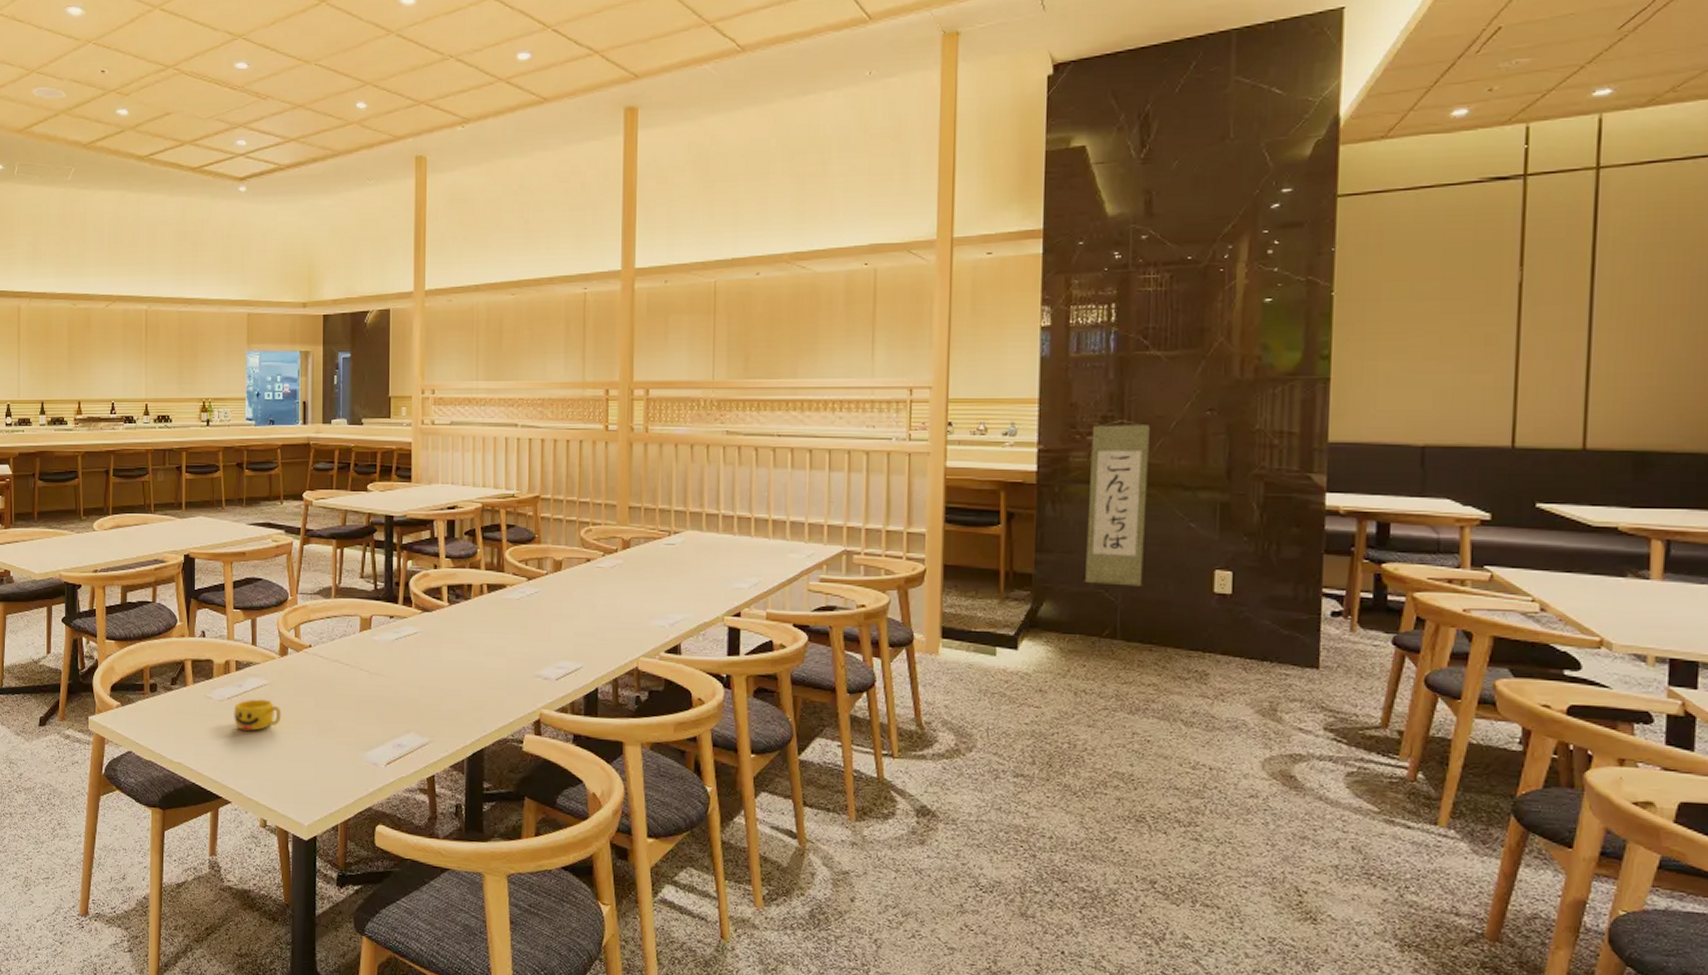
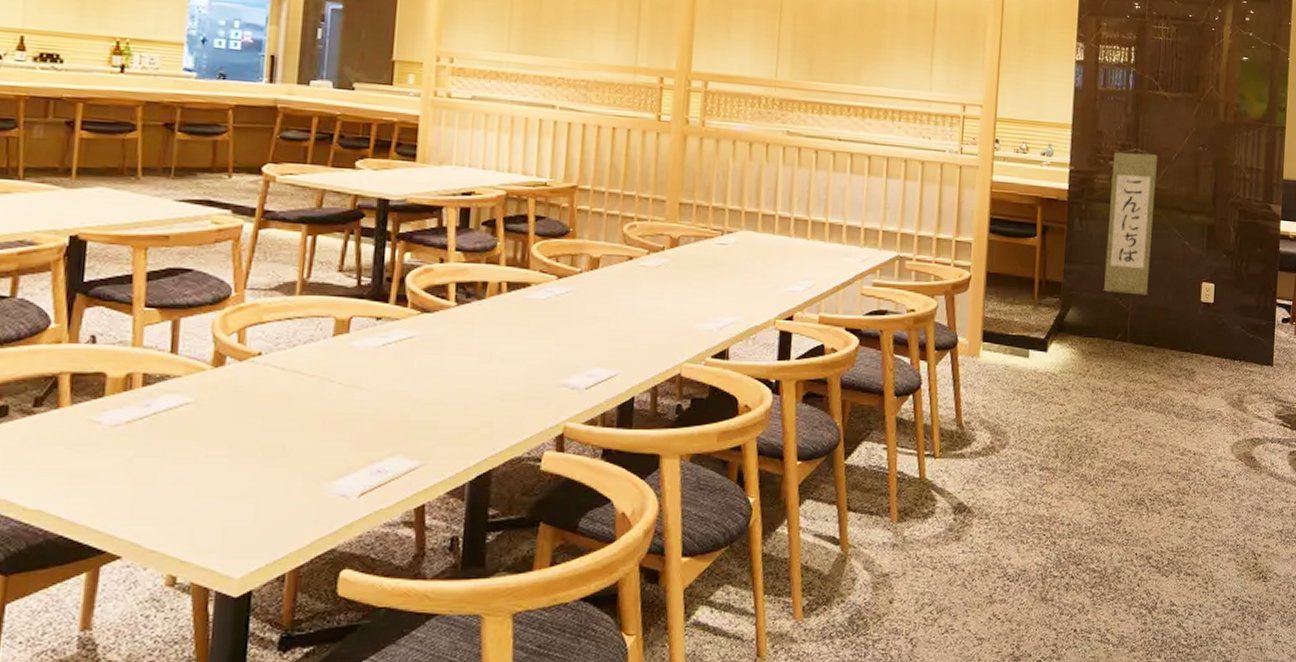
cup: present [234,698,282,731] -> none [134,420,210,463]

